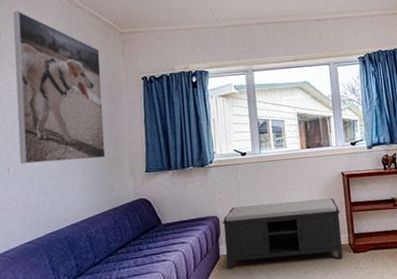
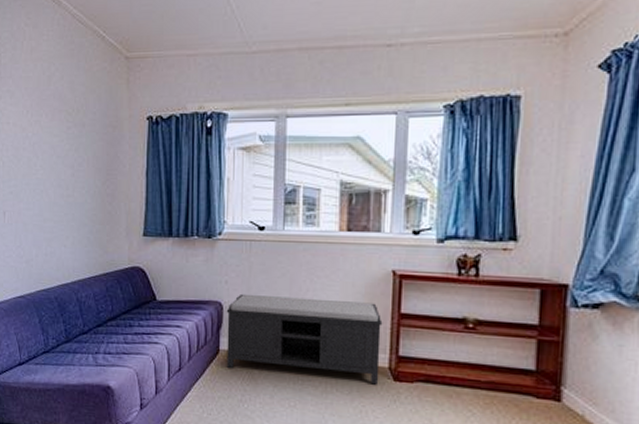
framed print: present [13,11,106,164] -> none [14,27,102,212]

